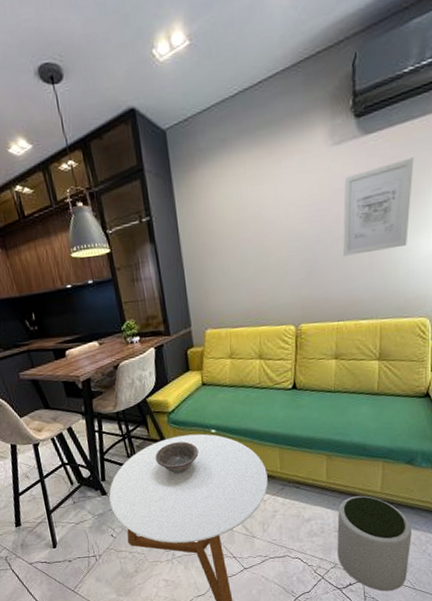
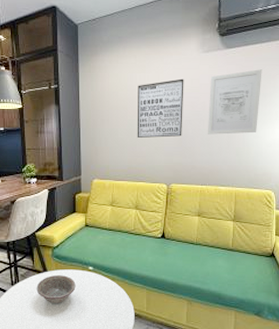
wall art: none [250,185,311,272] -> present [137,78,184,138]

